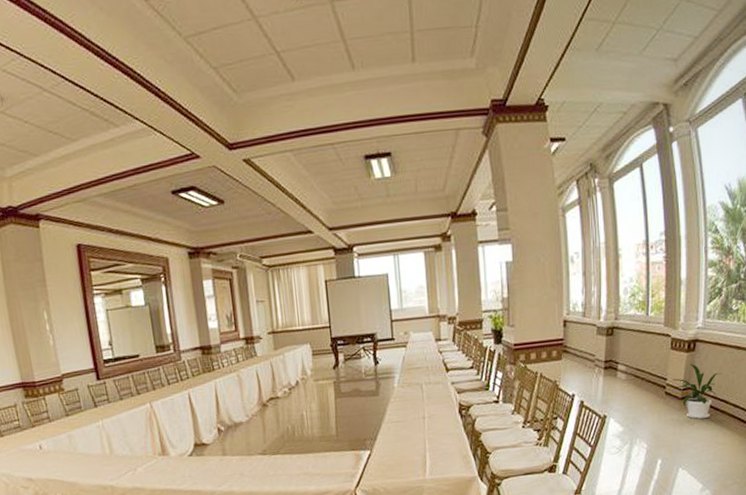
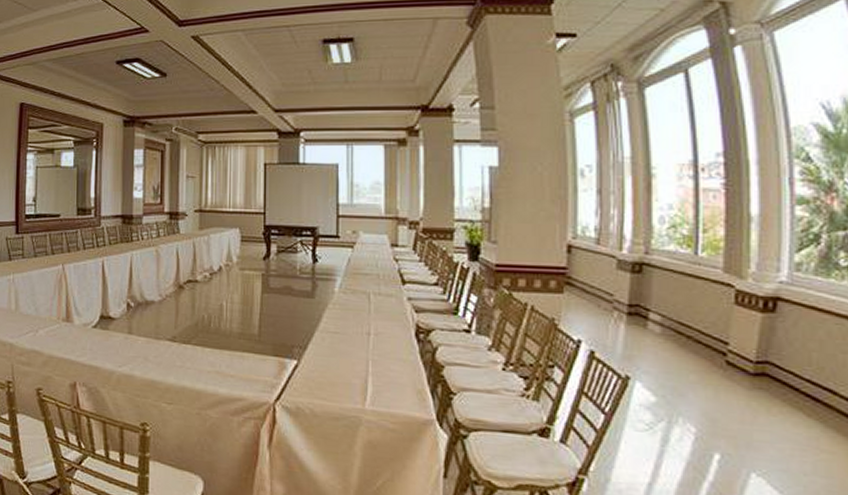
house plant: present [673,363,721,419] -> none [739,328,823,409]

